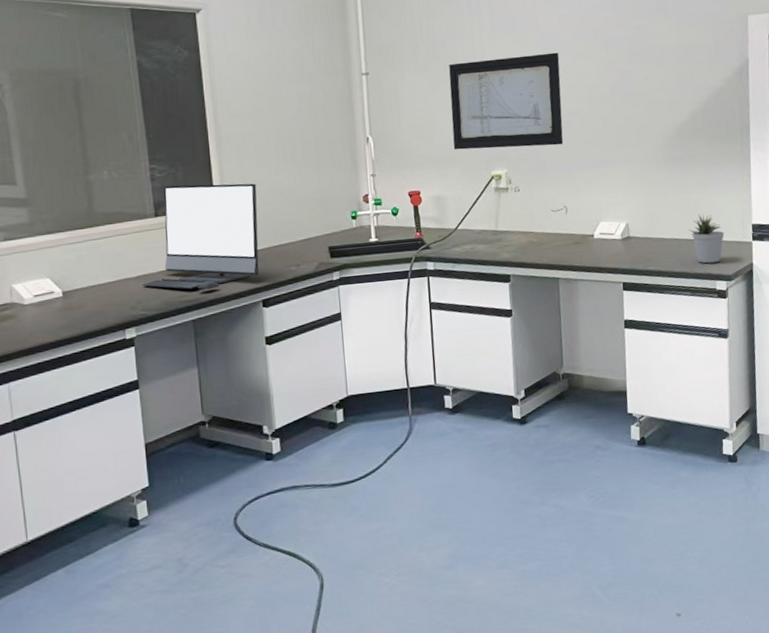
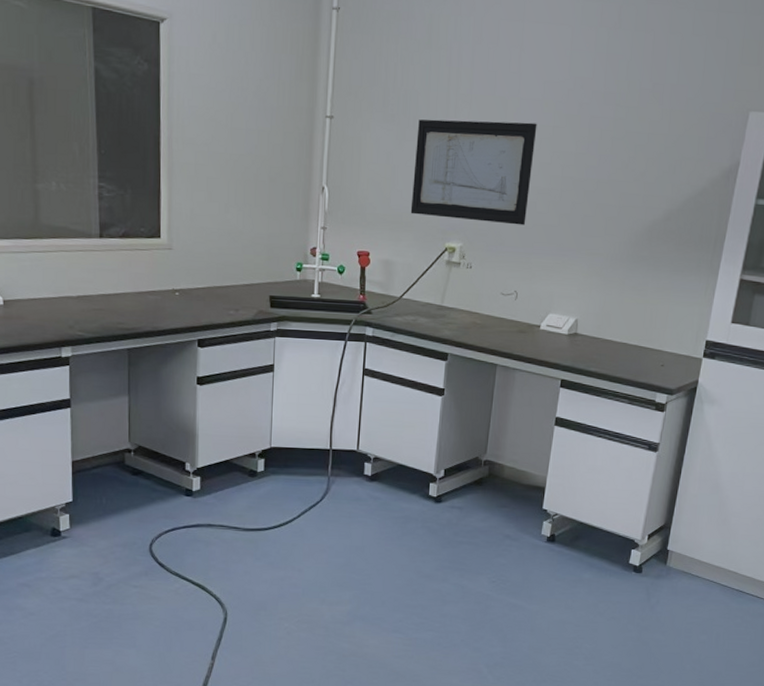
monitor: present [142,183,259,290] -> none [81,207,204,321]
potted plant: present [689,214,725,264] -> none [639,321,676,374]

